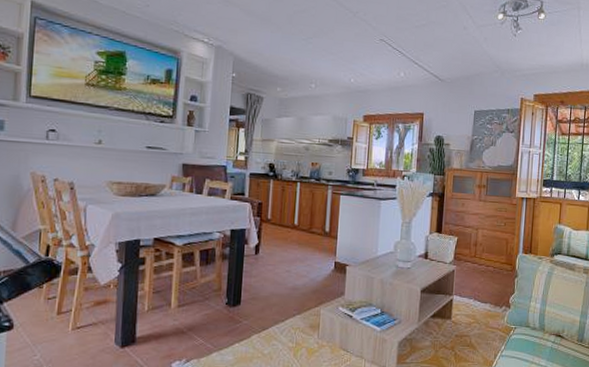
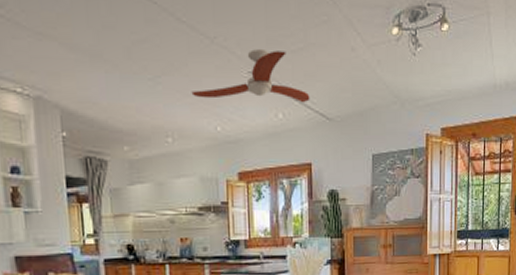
ceiling fan: none [334,23,428,66] -> present [191,49,310,103]

